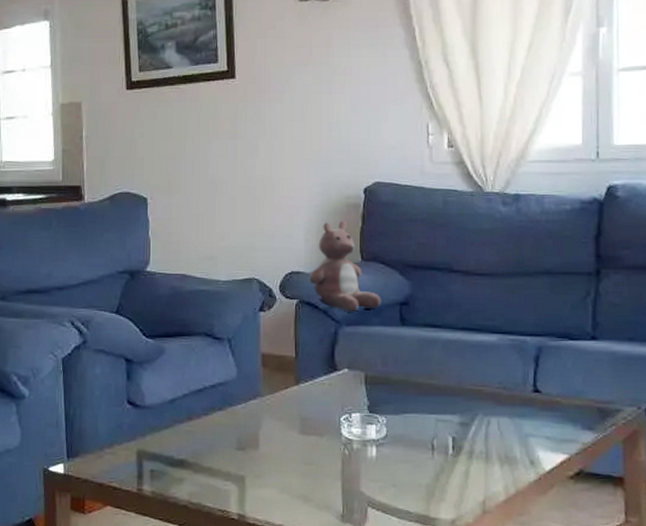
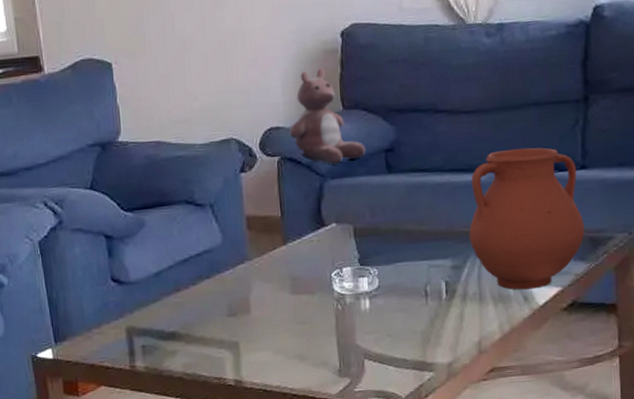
vase: none [477,314,593,454] -> present [469,147,585,290]

